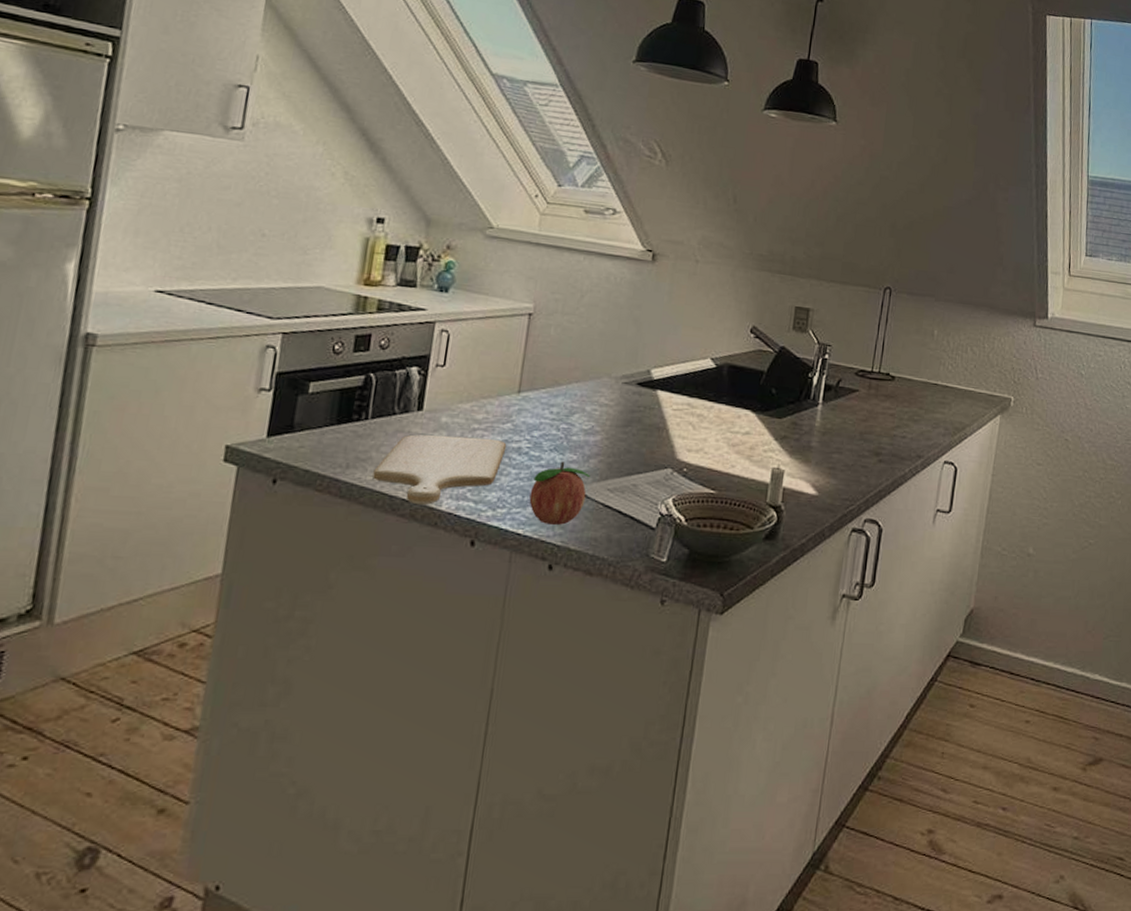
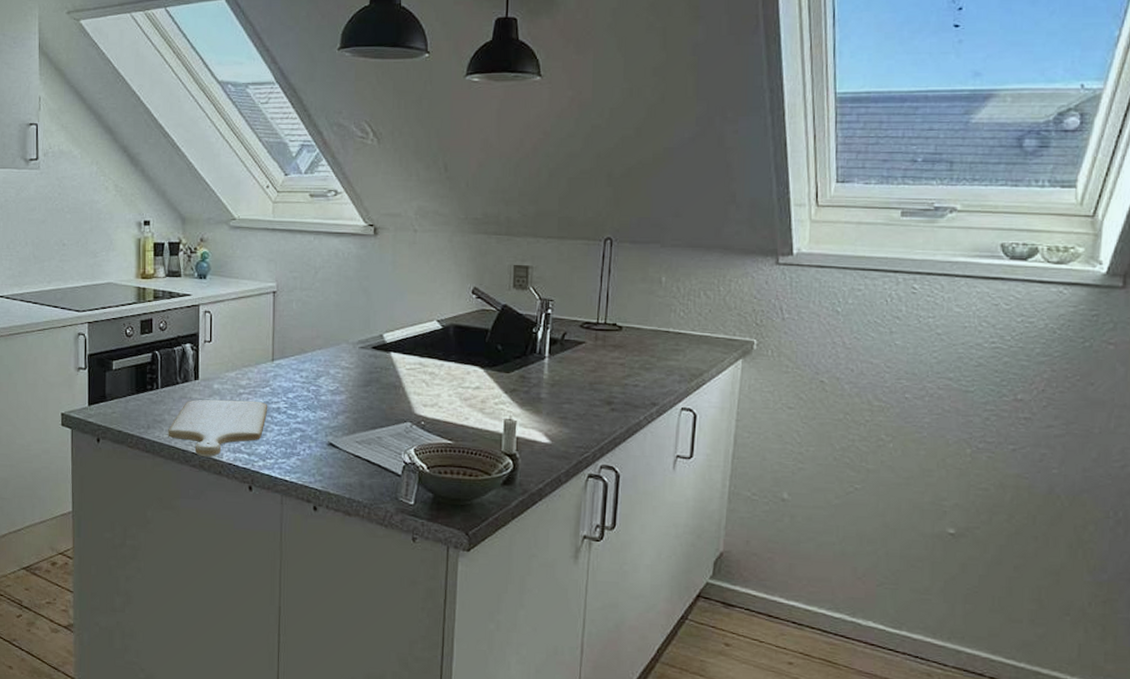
fruit: present [529,461,590,526] -> none [291,418,340,473]

